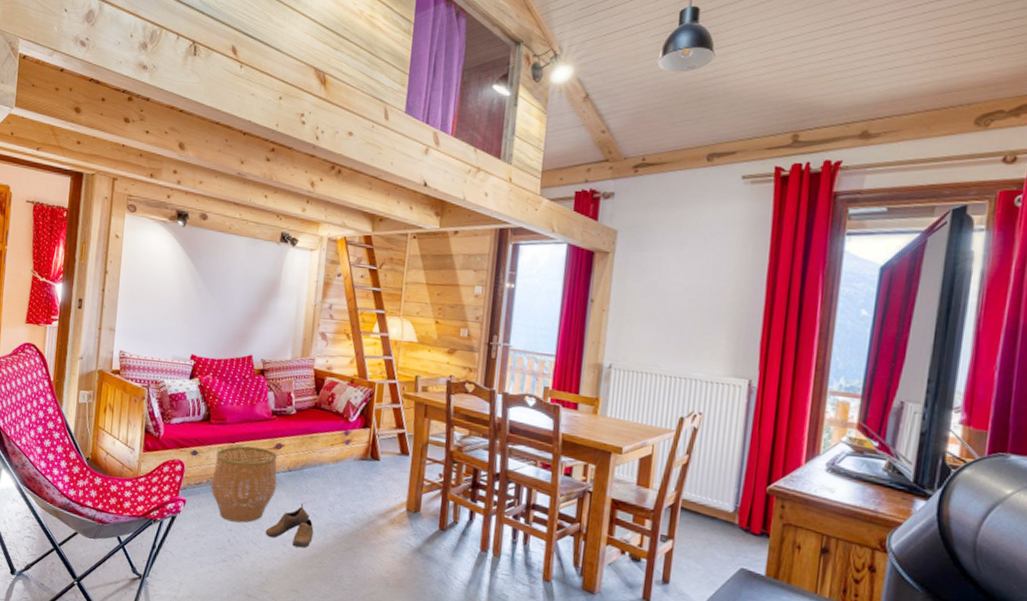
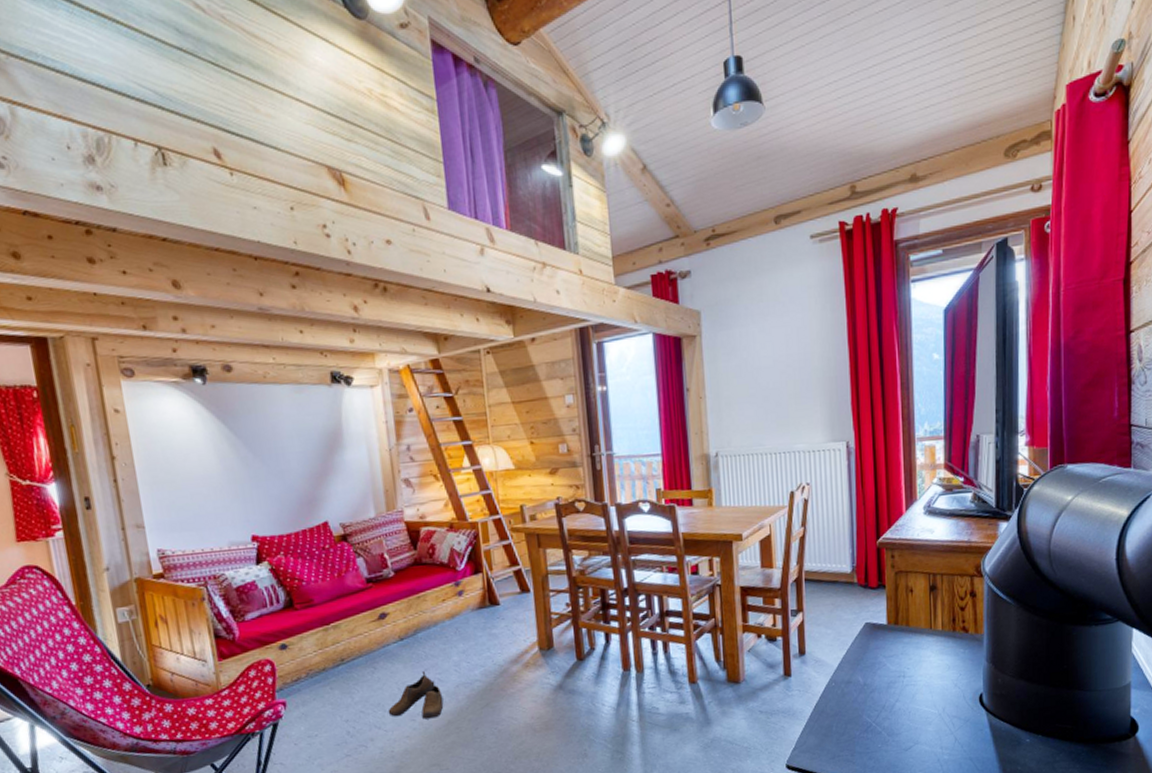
basket: present [210,446,277,523] -> none [310,622,391,712]

